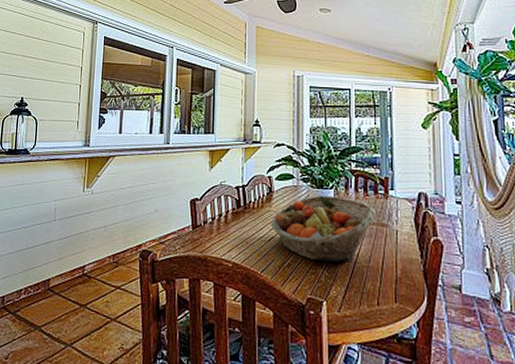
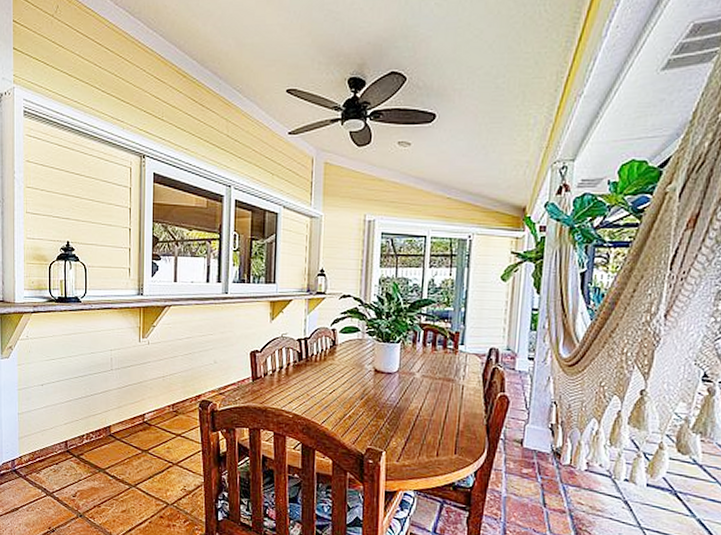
fruit basket: present [272,195,375,262] -> none [334,349,442,415]

